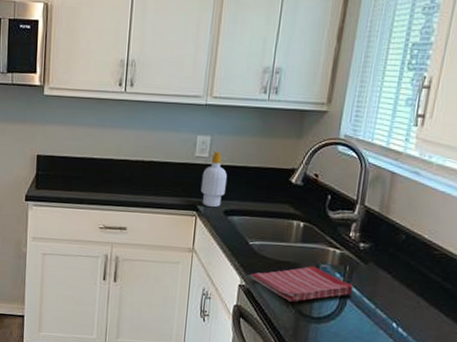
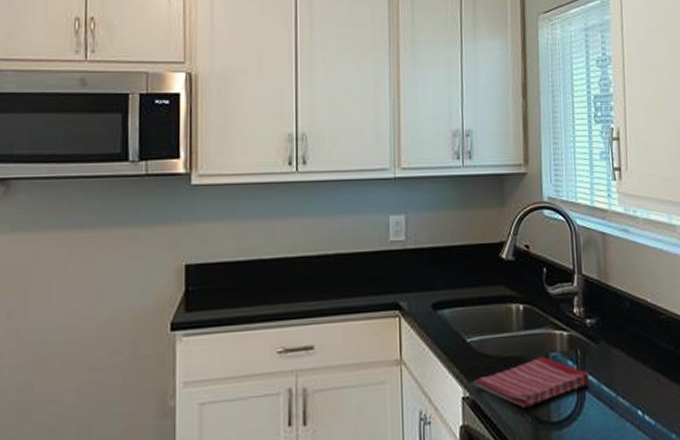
soap bottle: present [200,151,228,208] -> none [400,231,431,303]

